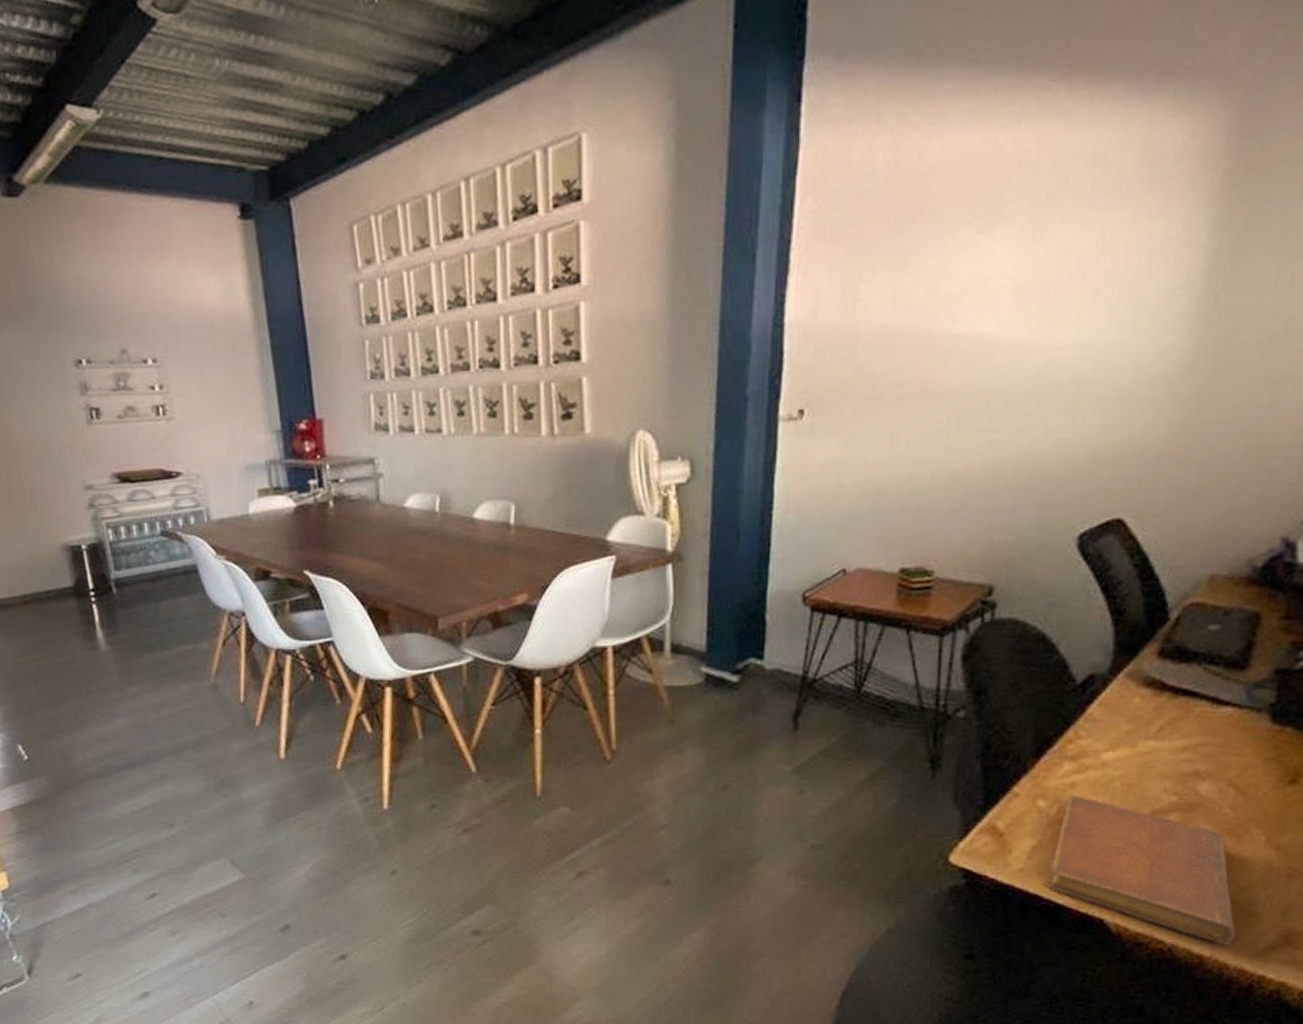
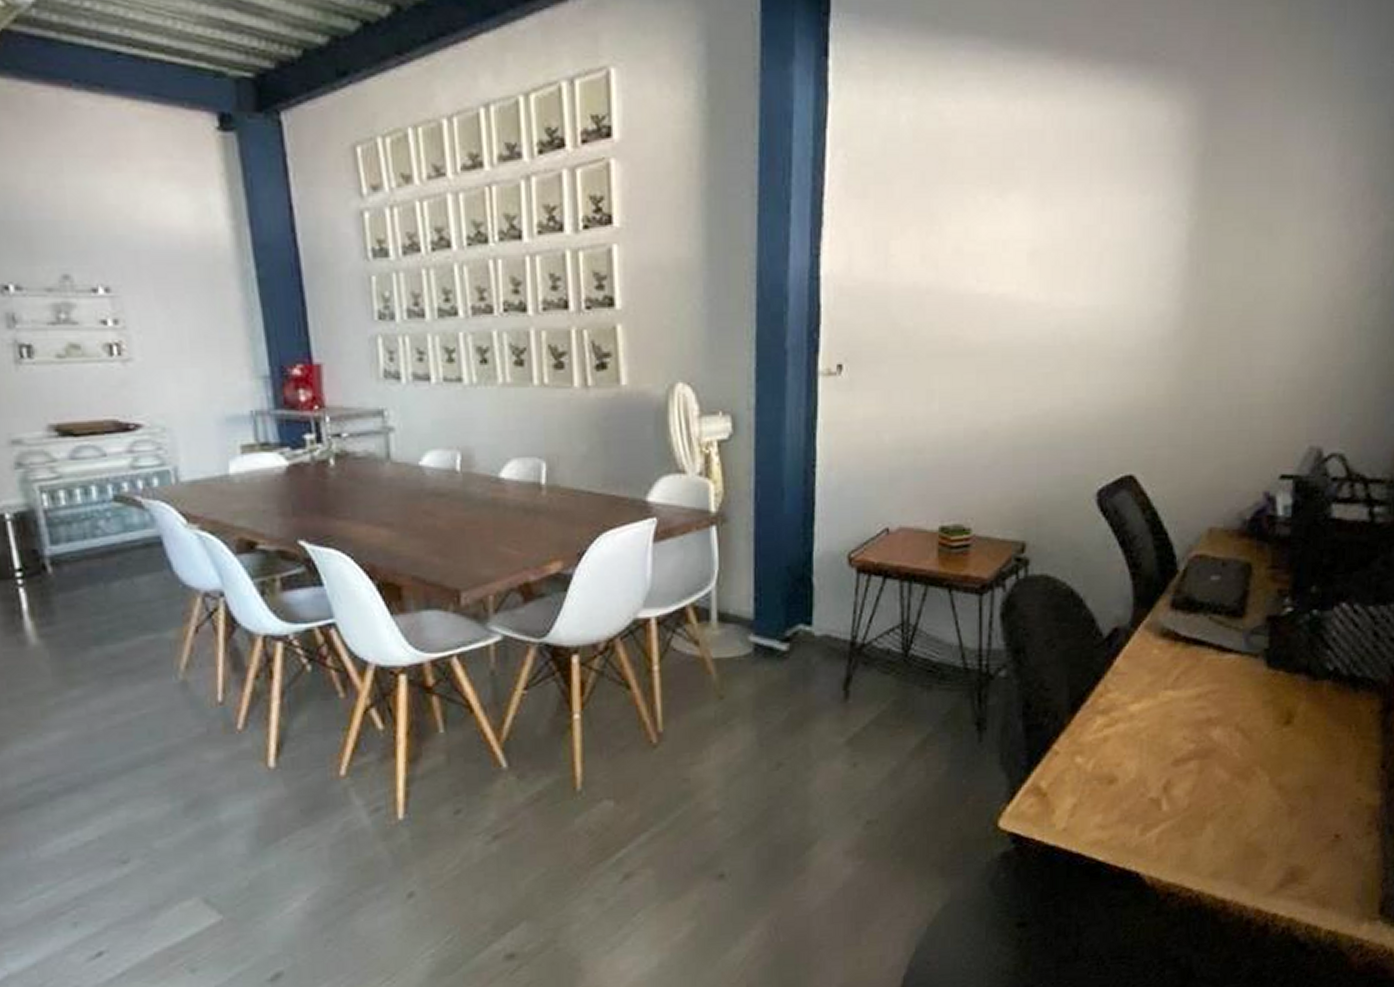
notebook: present [1047,795,1236,945] -> none [1089,749,1250,887]

